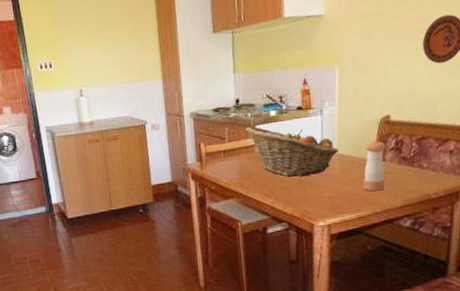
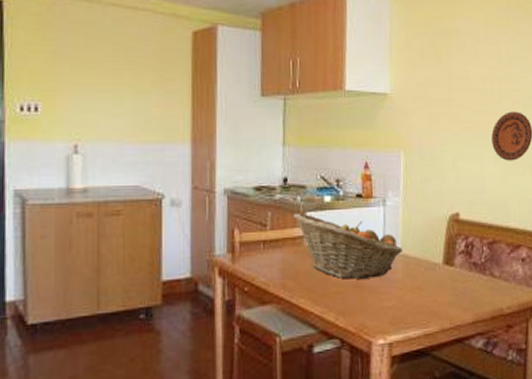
pepper shaker: present [363,139,386,191] -> none [430,240,455,303]

